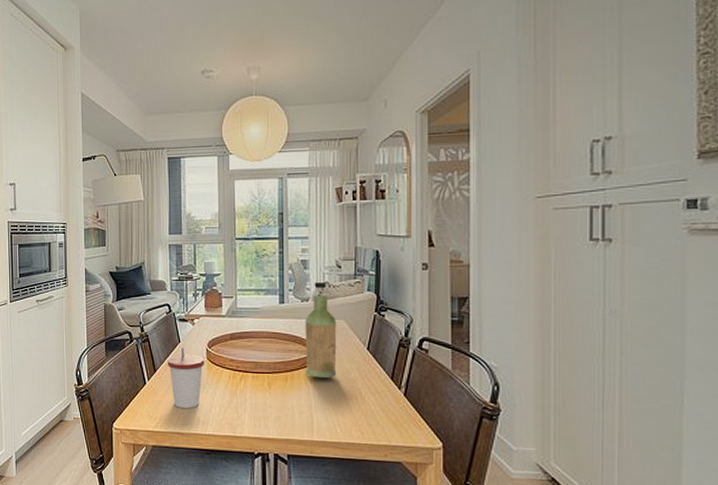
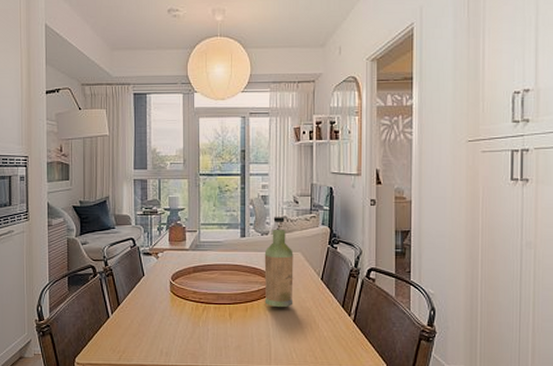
cup: present [167,348,205,408] -> none [131,281,169,340]

